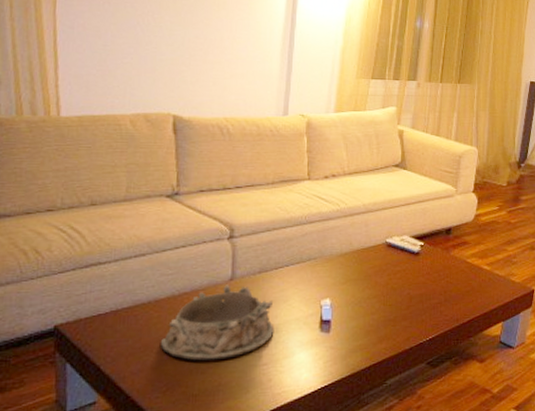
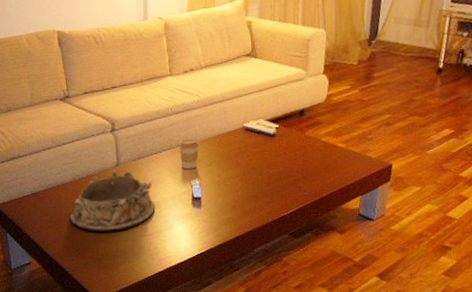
coffee cup: none [310,253,334,287] -> present [179,139,199,169]

